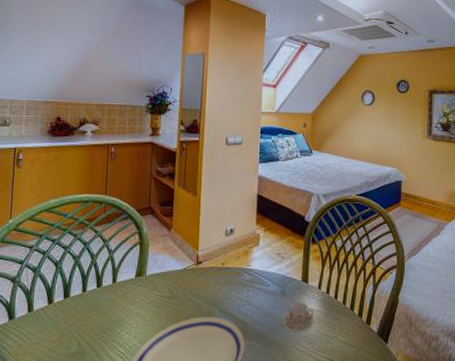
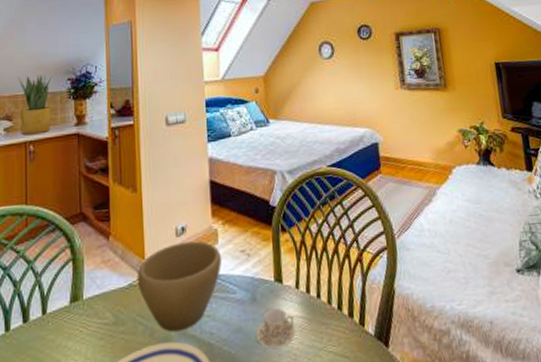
planter: none [104,89,134,139] -> present [18,74,53,136]
bowl: none [190,241,260,310] -> present [137,241,222,332]

